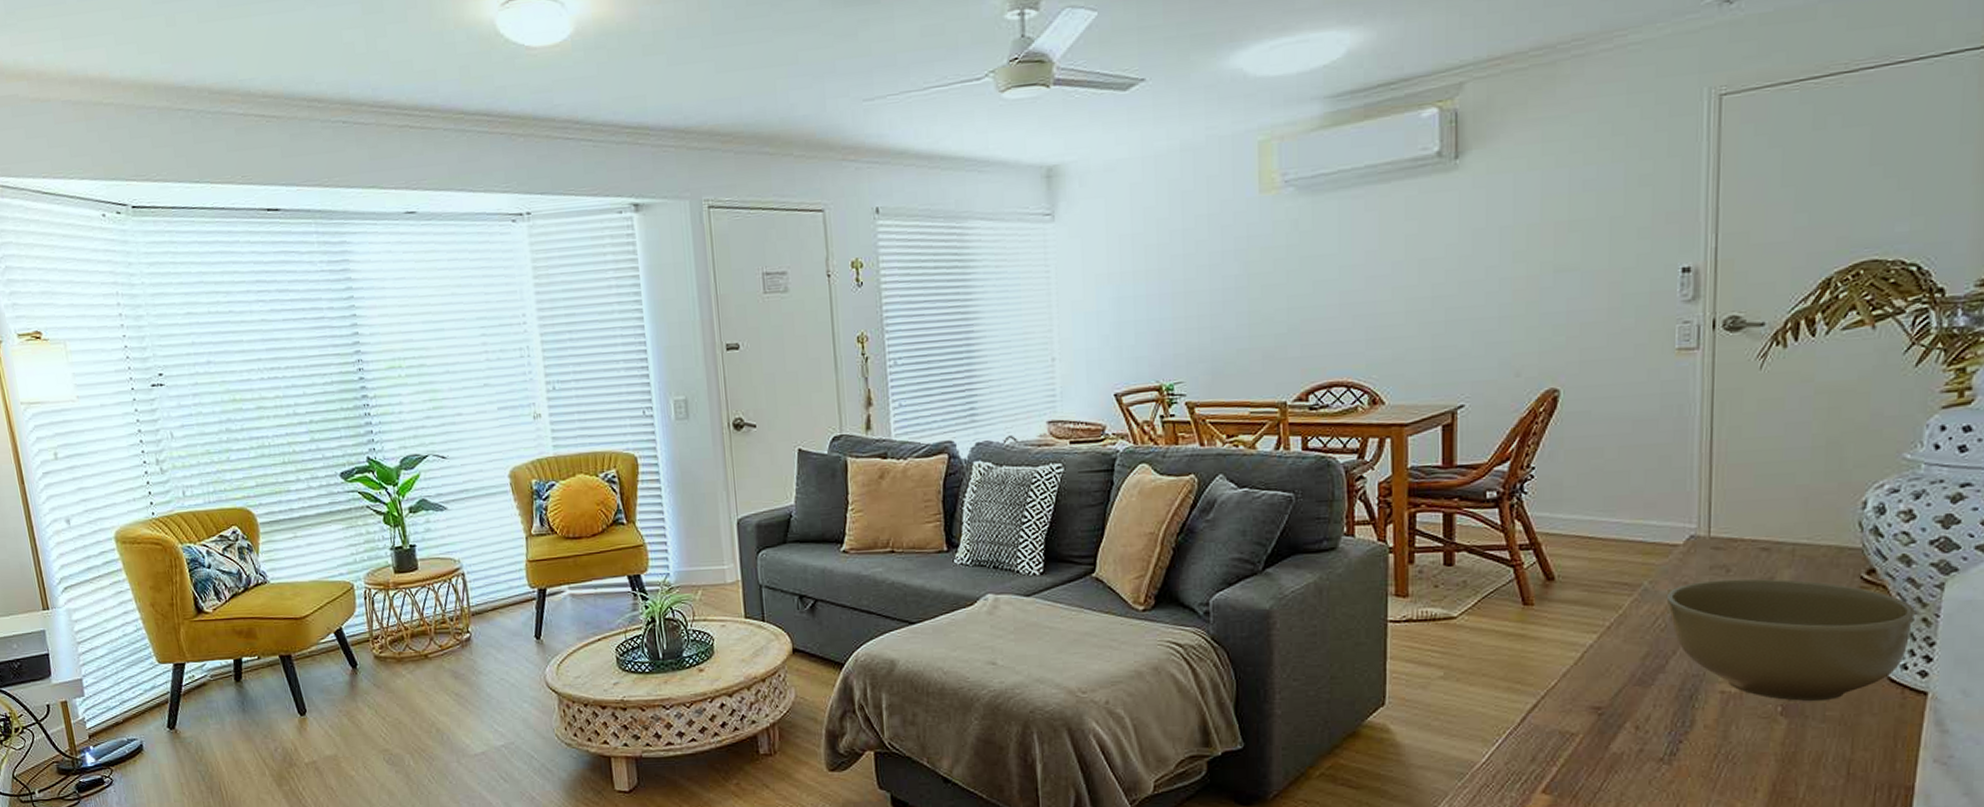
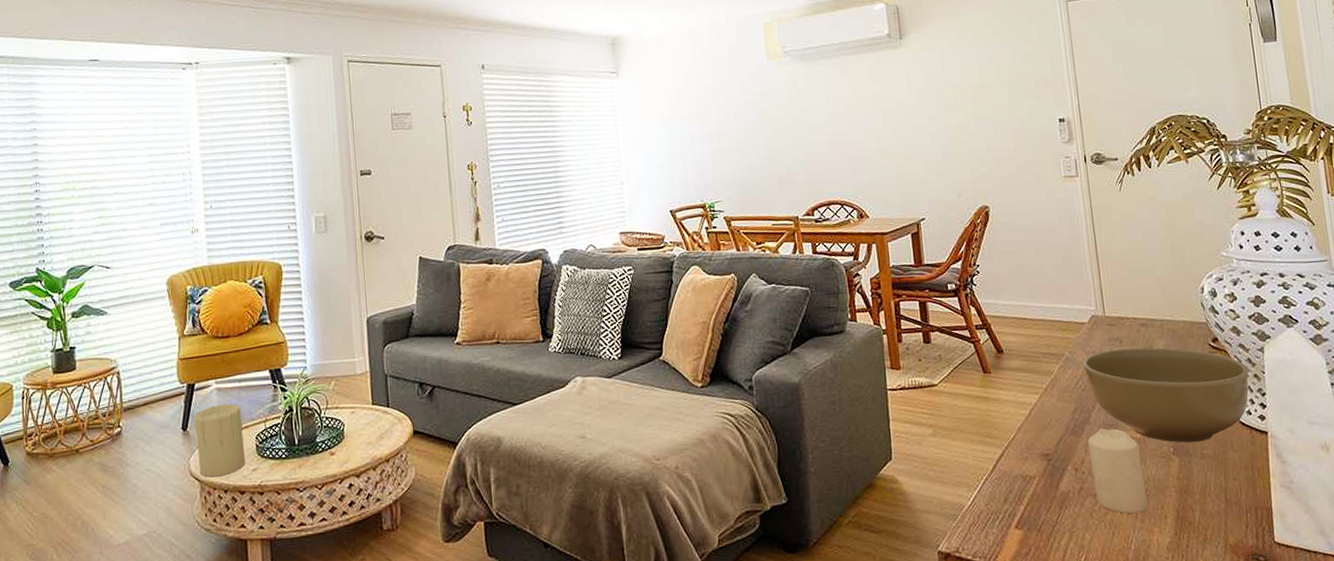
candle: none [547,611,606,690] -> present [194,403,246,478]
candle: none [1658,678,1733,784] -> present [1087,428,1148,514]

